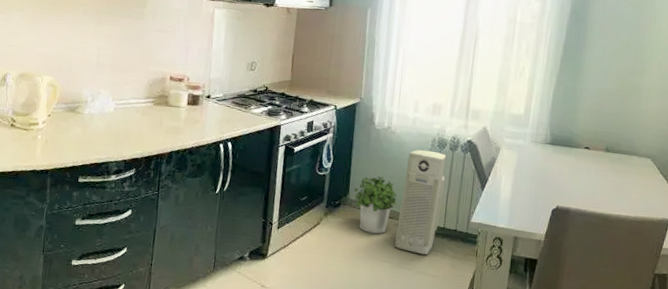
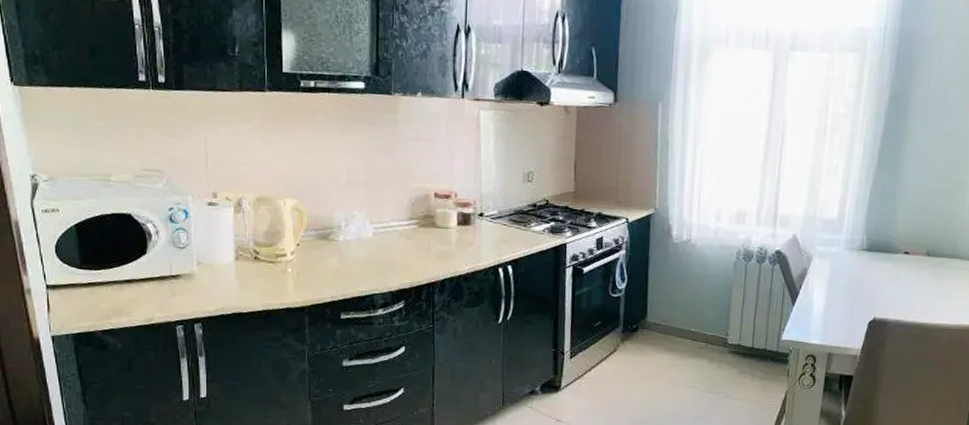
potted plant: present [354,176,397,234] -> none [652,295,700,358]
air purifier: present [394,149,446,255] -> none [699,263,753,378]

